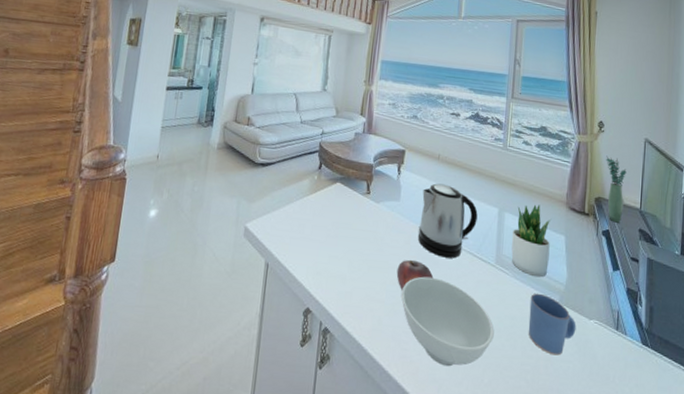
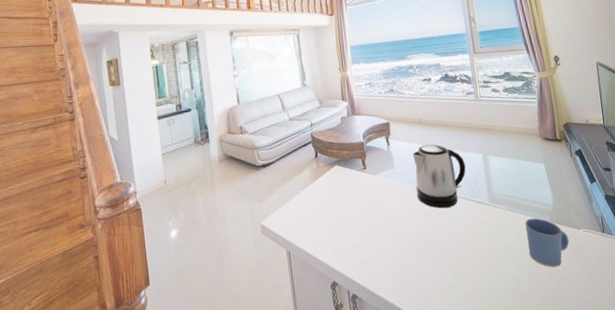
fruit: present [396,259,434,291] -> none [404,216,438,246]
bowl: present [401,276,494,367] -> none [412,227,501,300]
planter: present [511,204,550,278] -> none [498,142,535,205]
vase: present [606,155,627,223] -> none [566,85,590,142]

